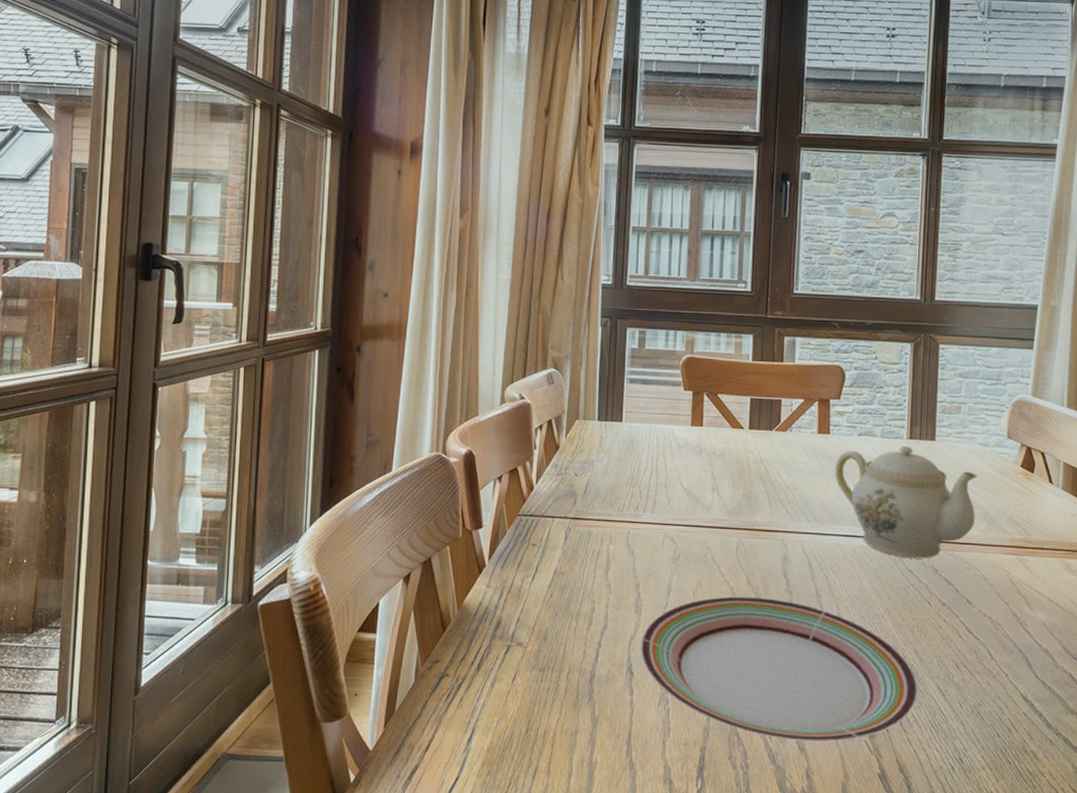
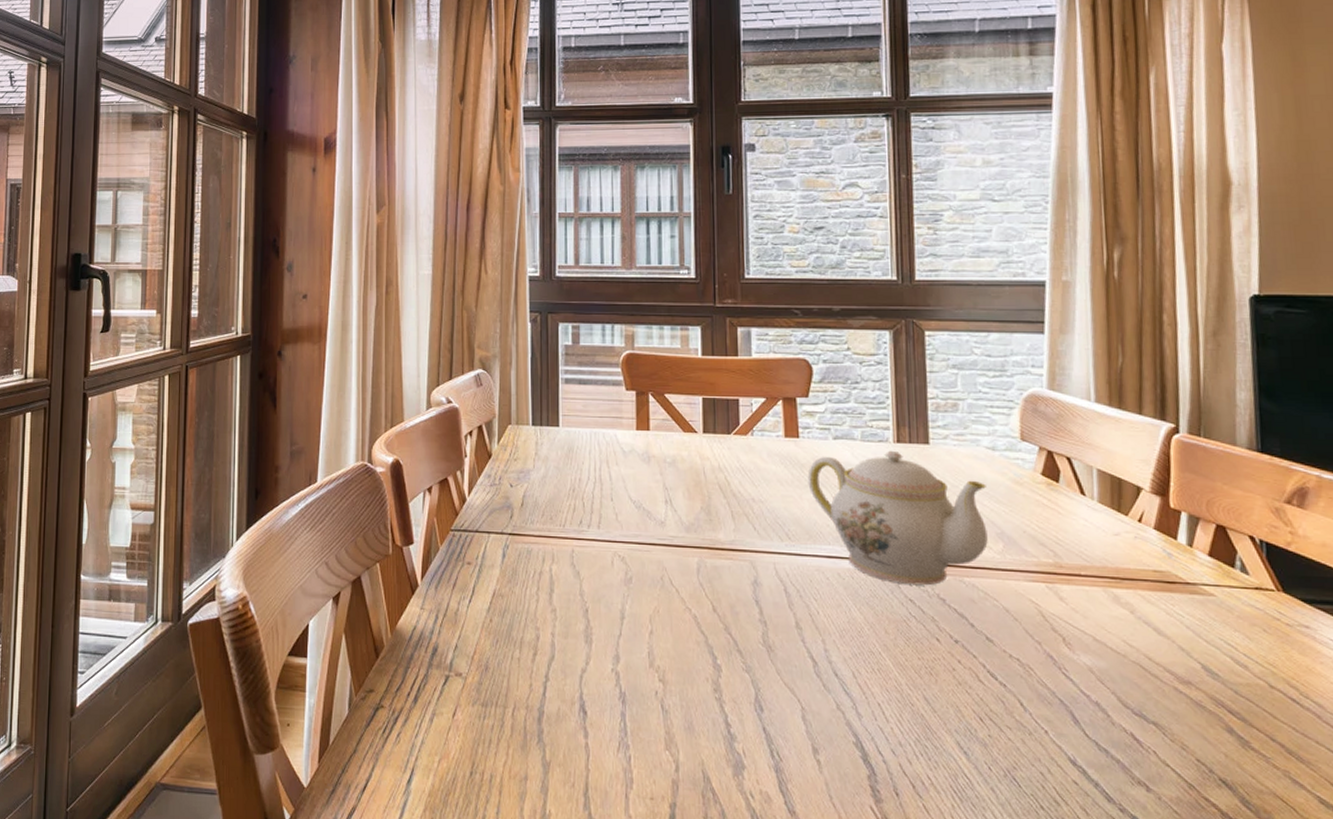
plate: present [640,596,918,742] -> none [593,626,933,805]

